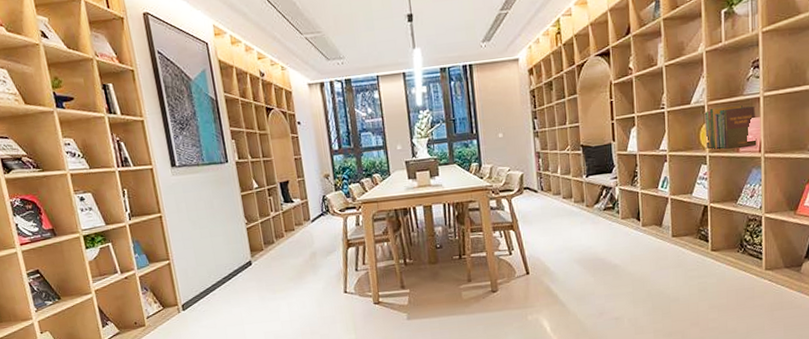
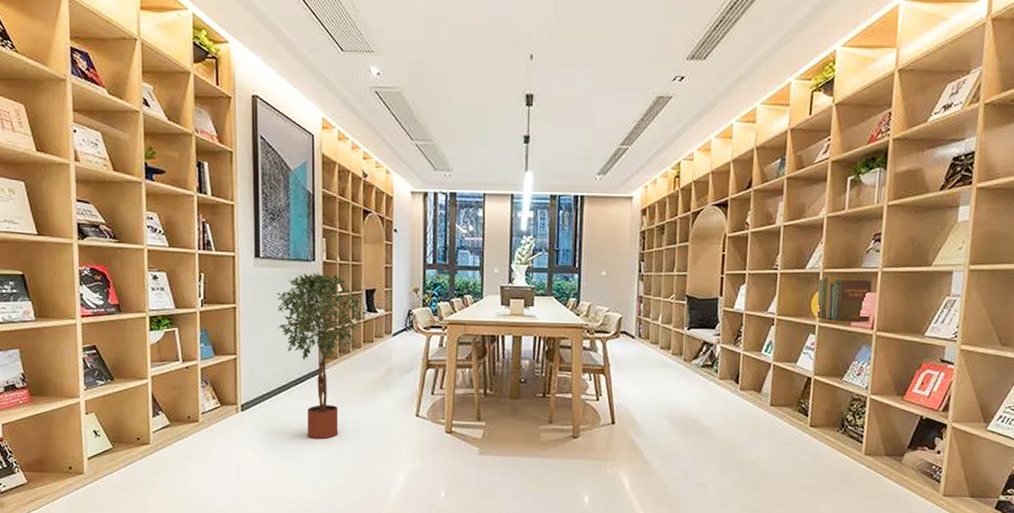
potted tree: none [197,172,281,327] -> present [276,272,362,439]

